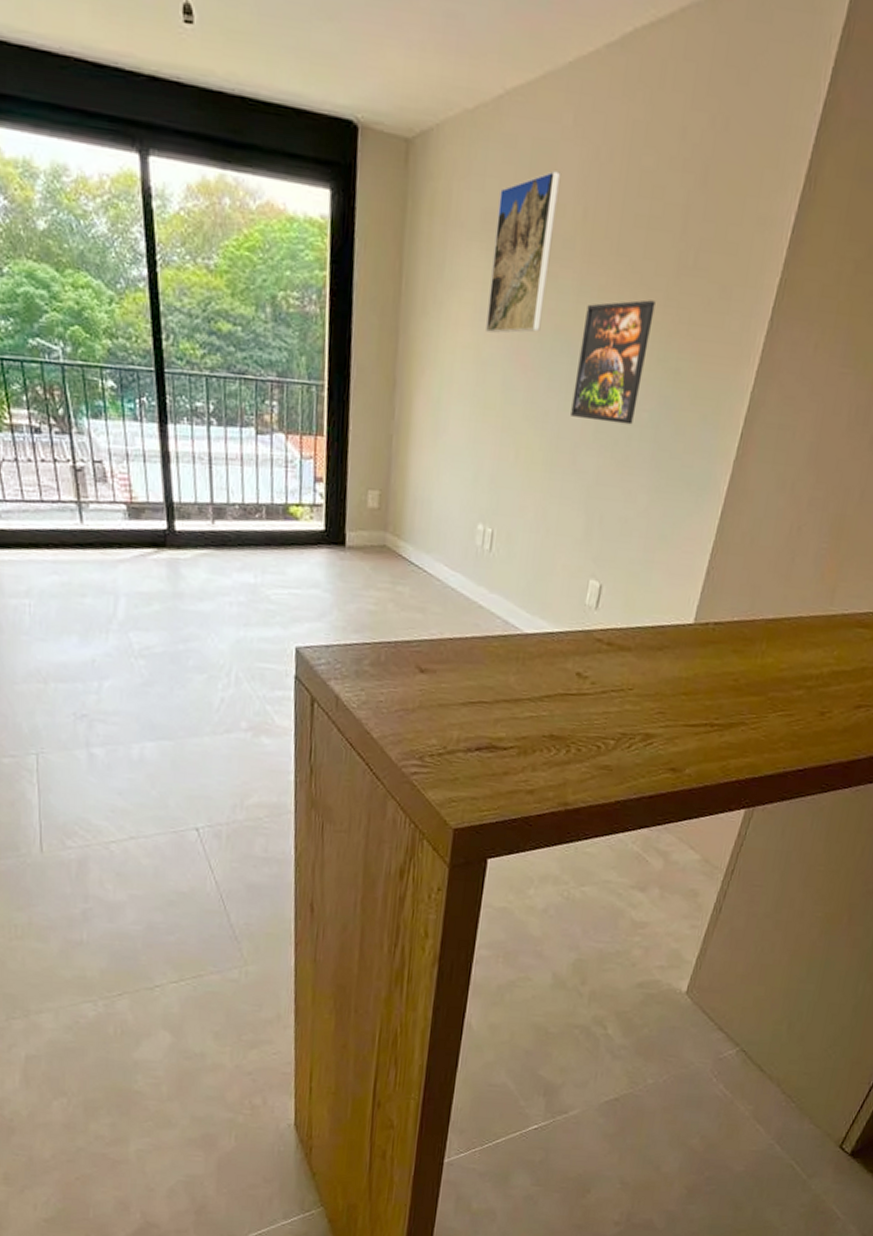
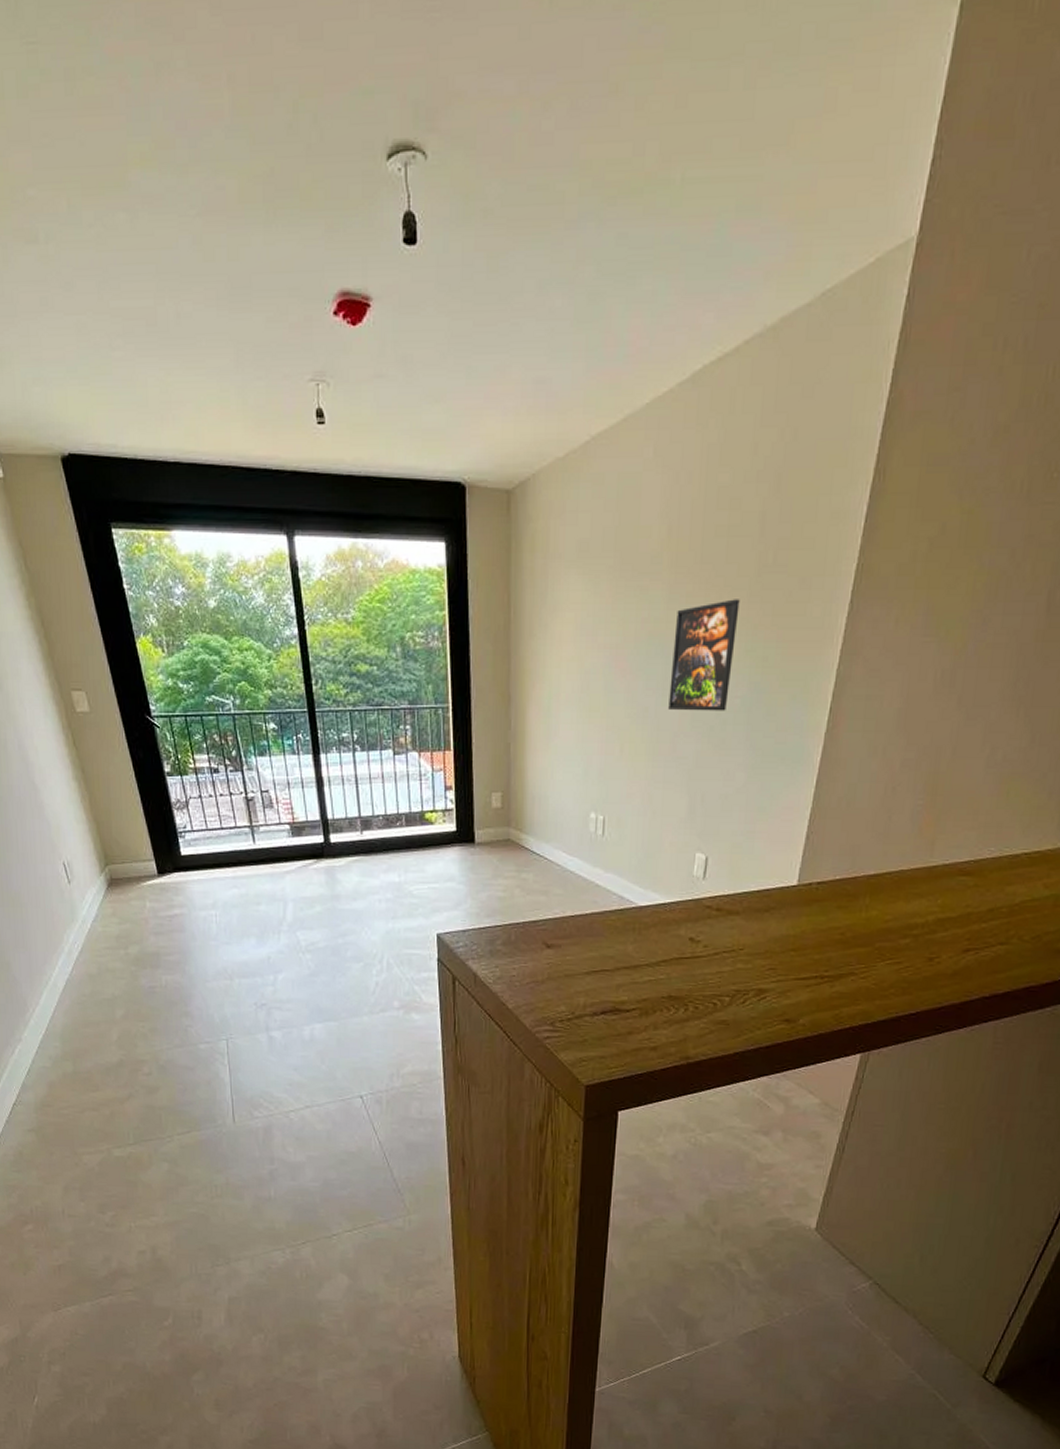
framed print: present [486,171,562,333] -> none [587,499,646,645]

